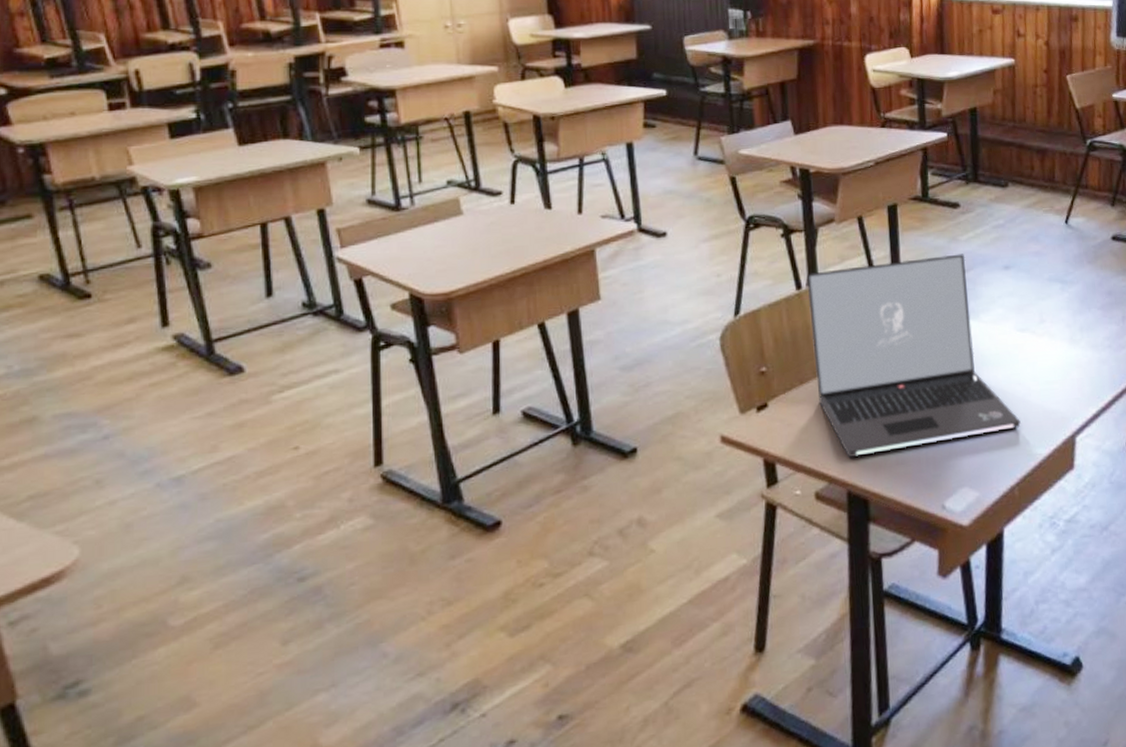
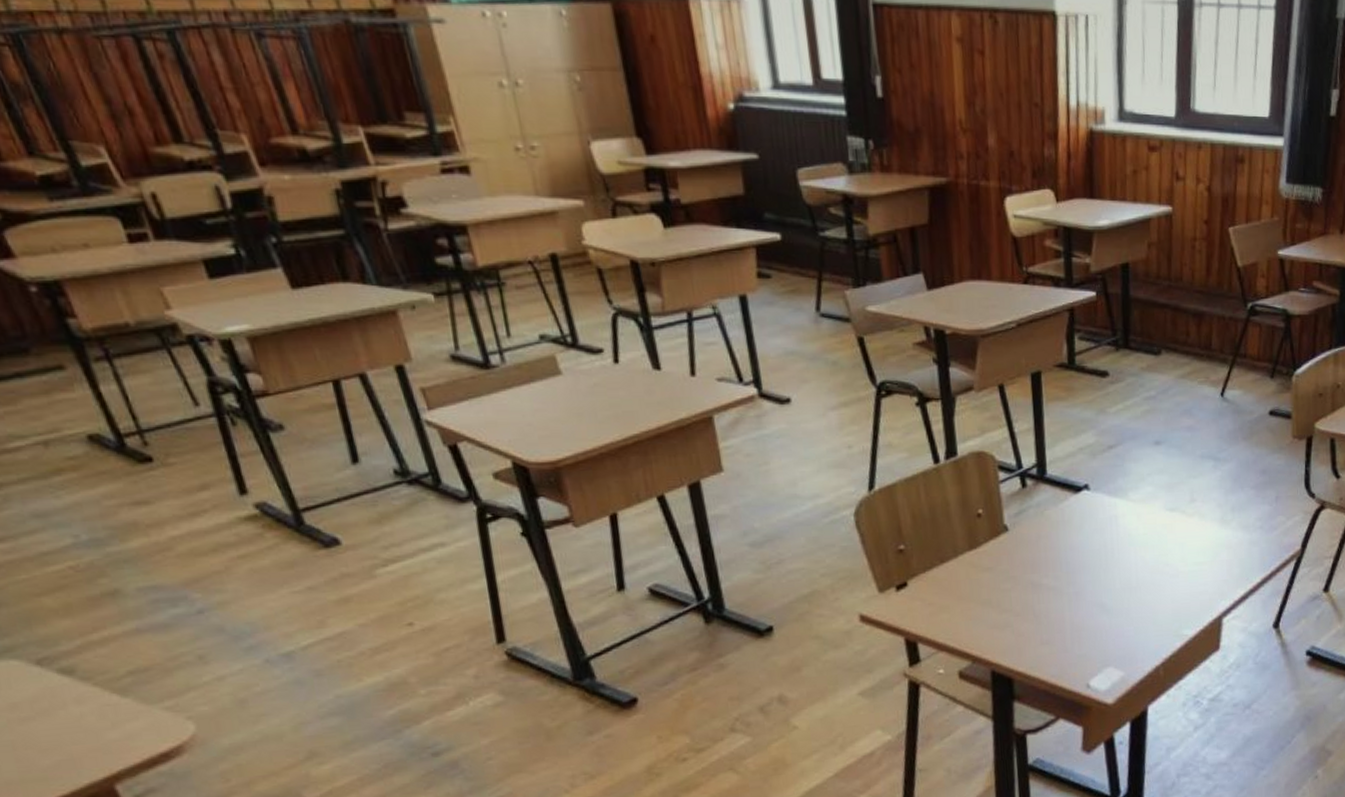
laptop: present [806,253,1021,458] -> none [944,427,1168,638]

